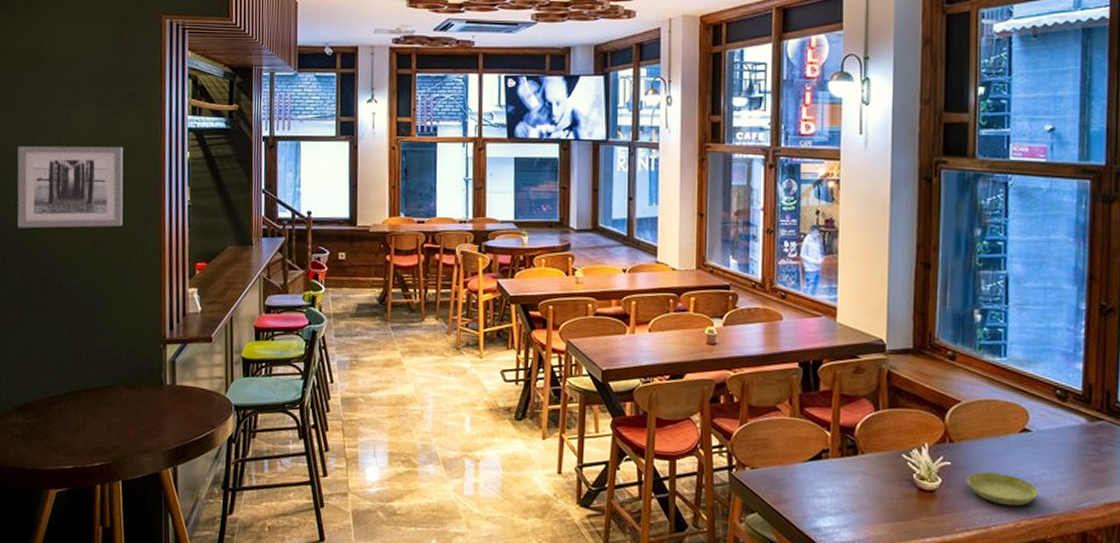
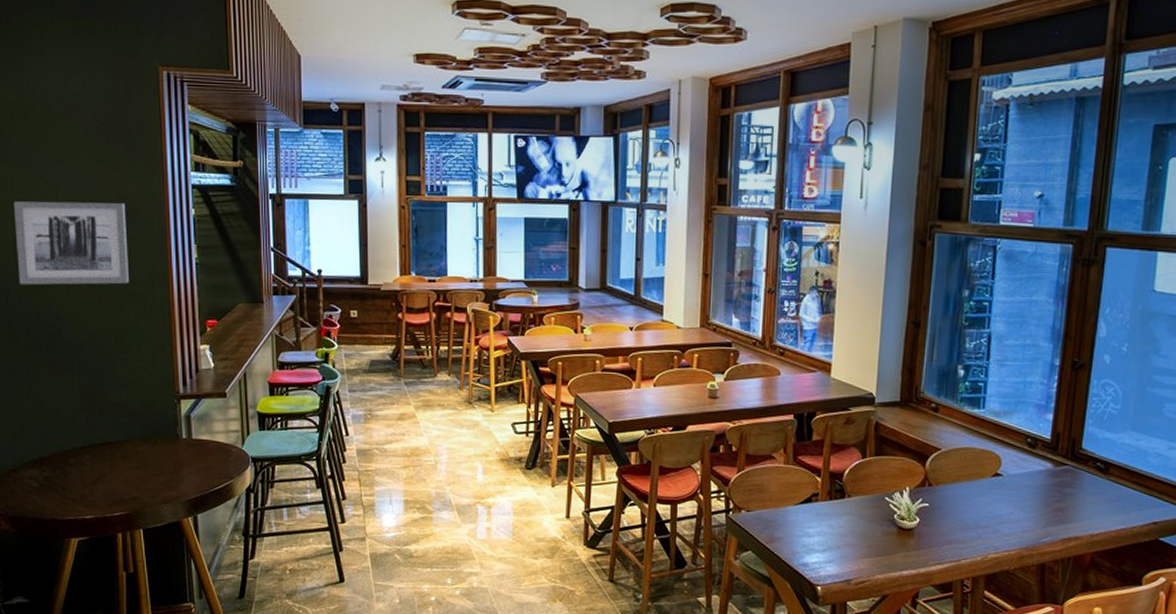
saucer: present [966,472,1038,506] -> none [941,512,1005,542]

